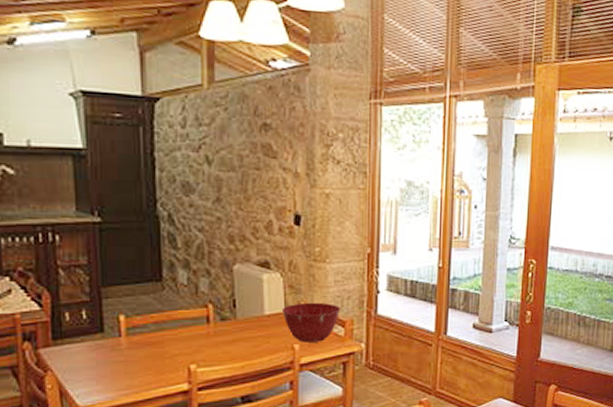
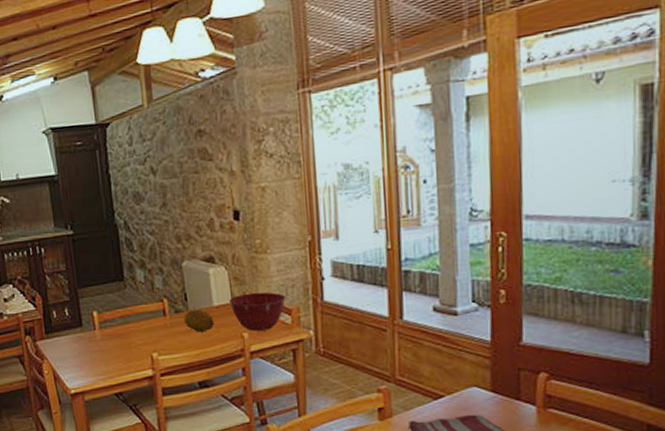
fruit: none [230,317,265,344] -> present [183,309,216,334]

